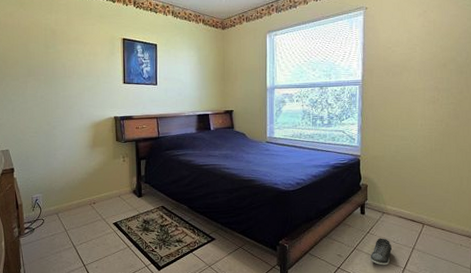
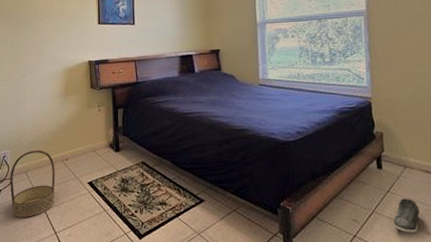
basket: none [42,194,84,253] -> present [10,149,55,218]

